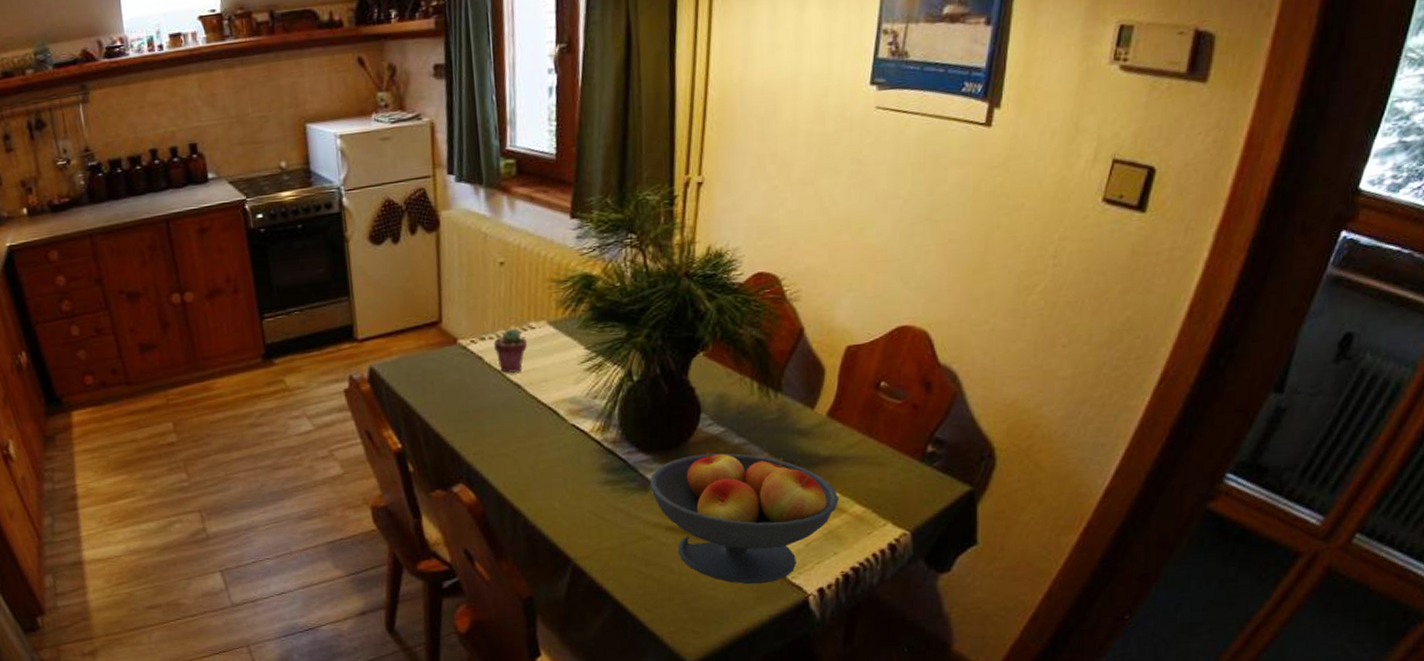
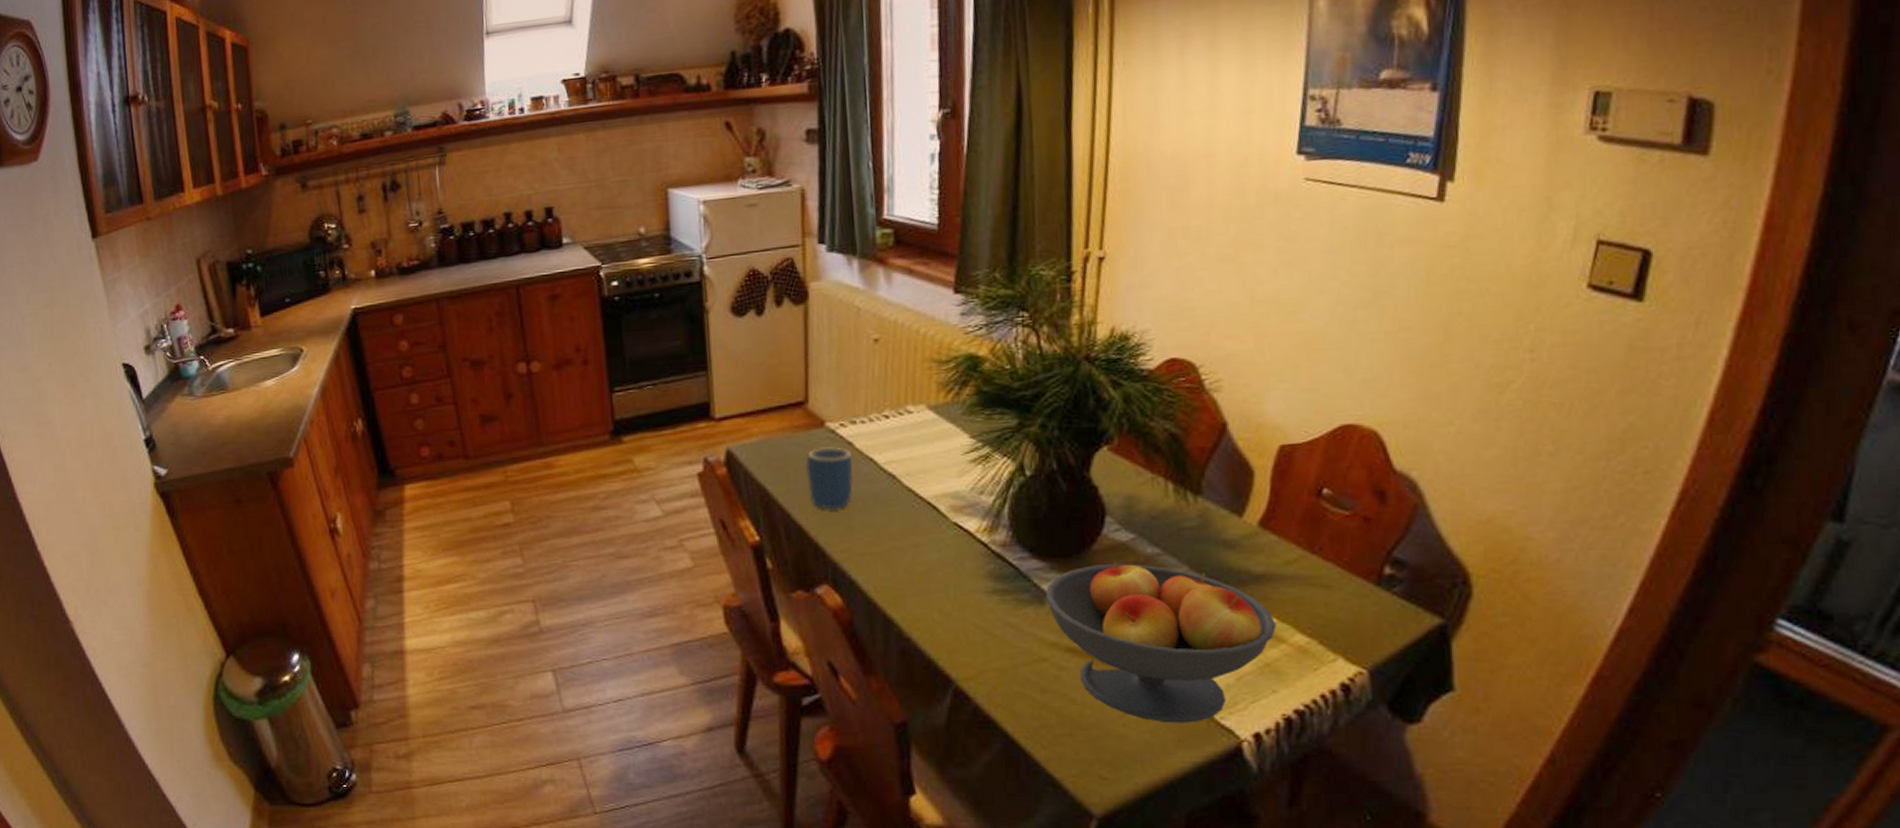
mug: none [440,361,484,418] -> present [805,447,854,510]
potted succulent: present [493,328,527,373] -> none [865,411,903,461]

